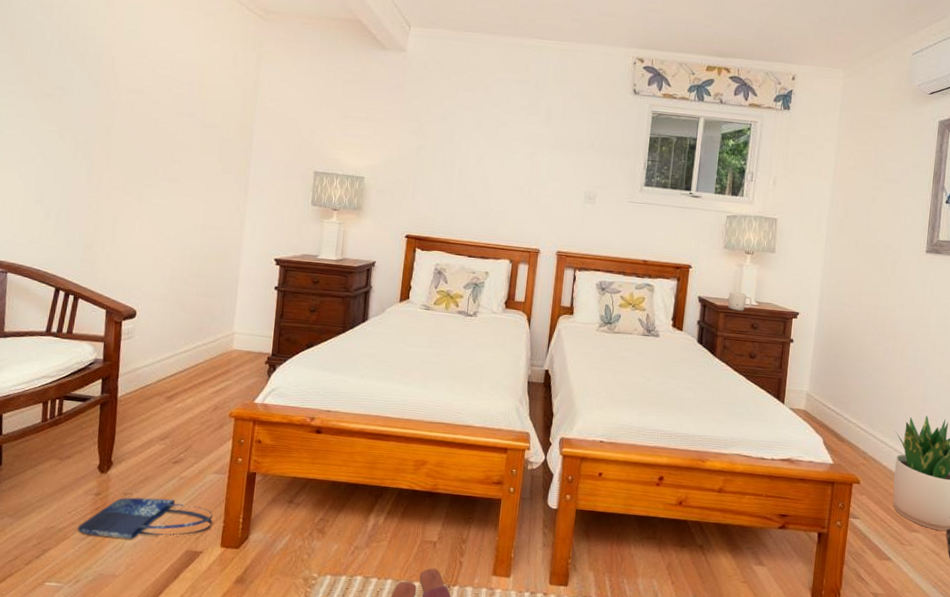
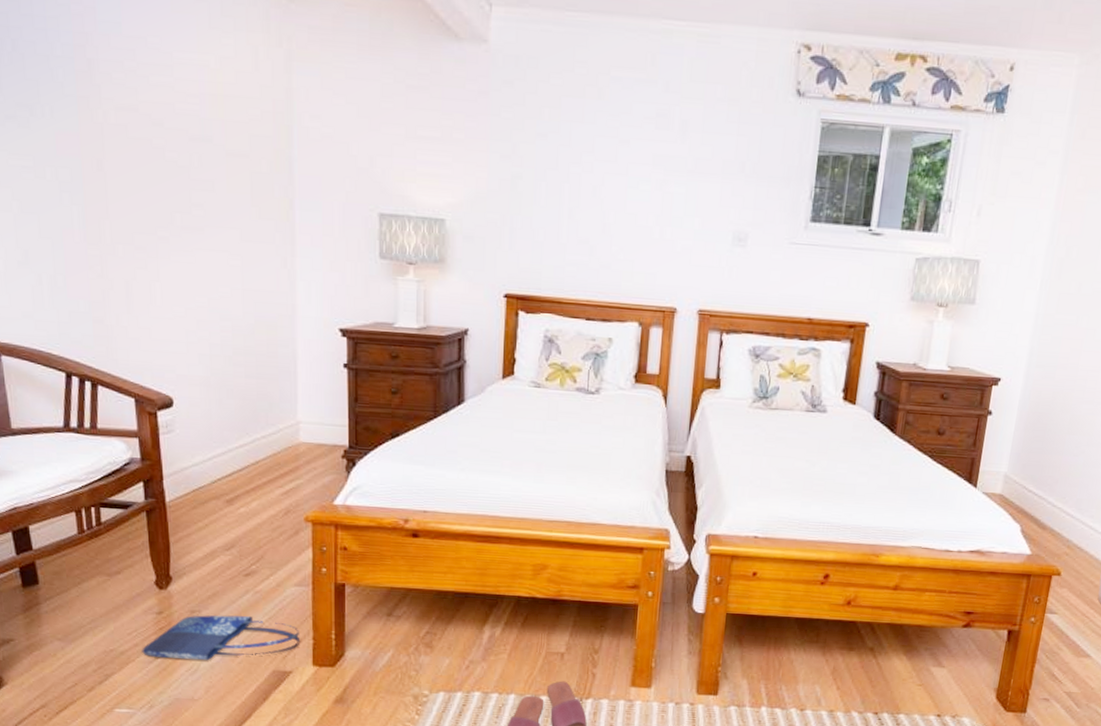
mug: present [728,291,753,311] -> none [913,354,944,379]

